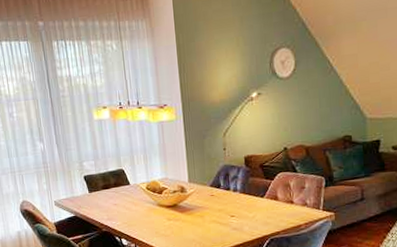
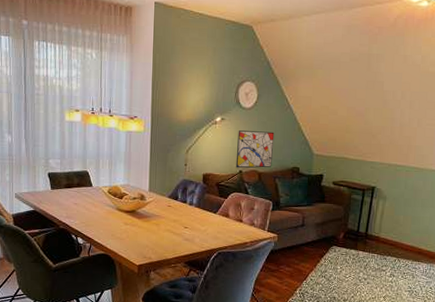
wall art: none [277,100,320,146] -> present [235,130,275,168]

